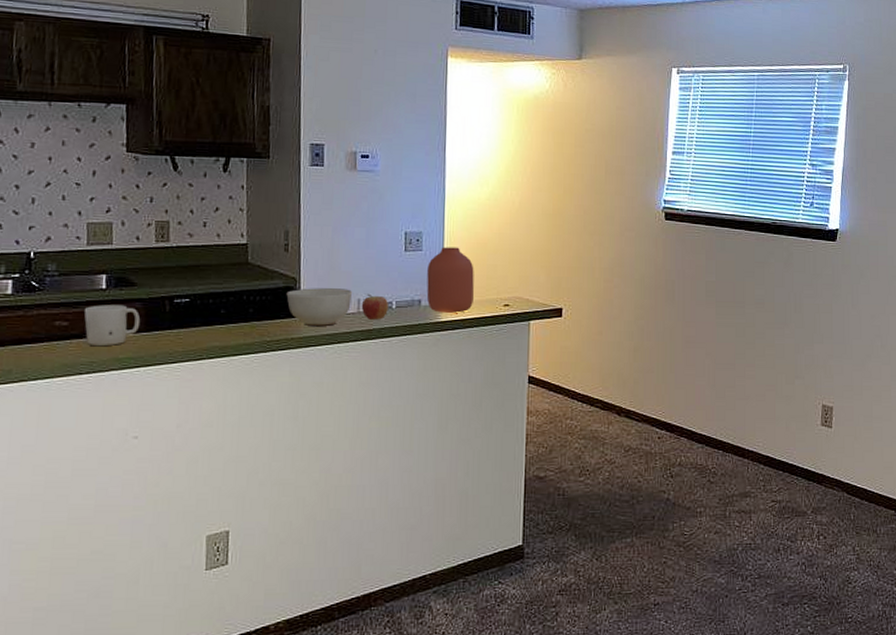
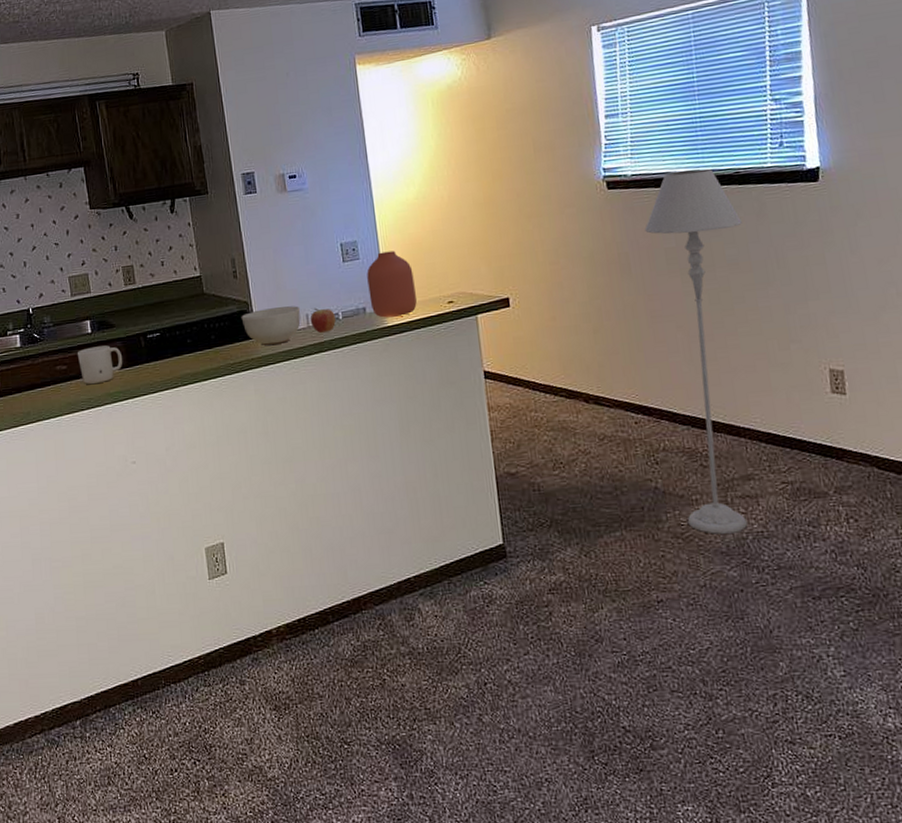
floor lamp: none [690,214,772,544] -> present [644,168,747,534]

